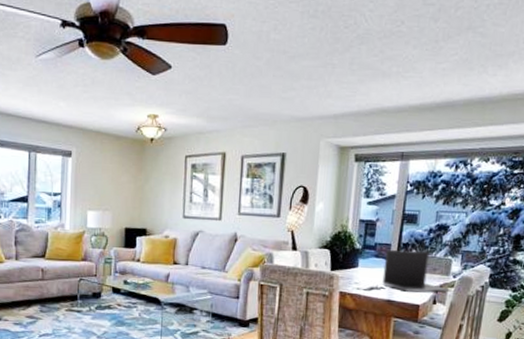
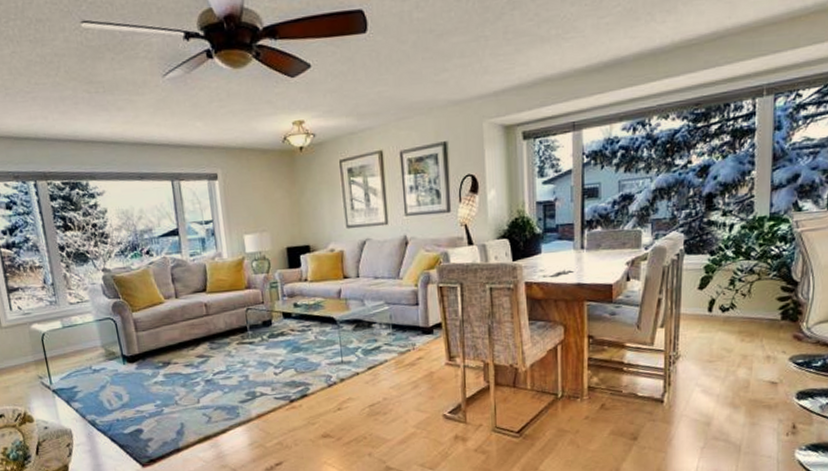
laptop computer: present [382,249,451,293] -> none [569,225,644,272]

